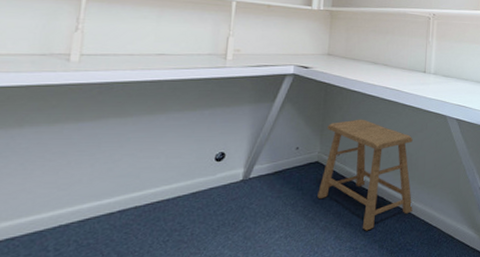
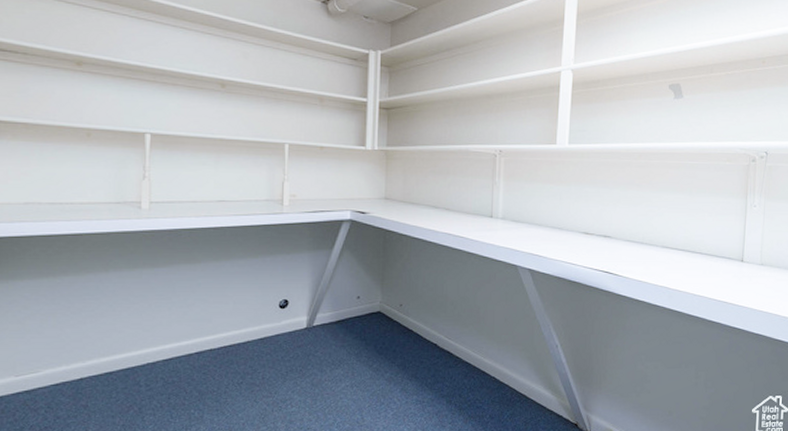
stool: present [317,119,413,231] -> none [381,268,482,385]

